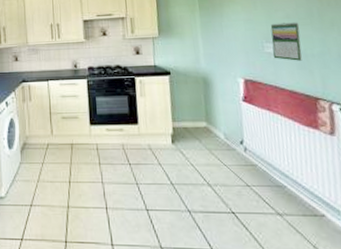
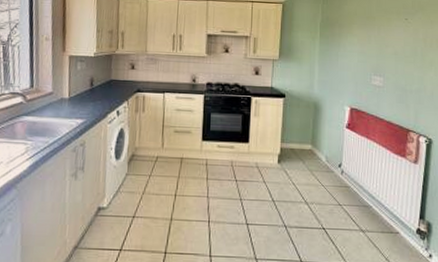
calendar: present [270,22,302,61] -> none [379,58,404,95]

